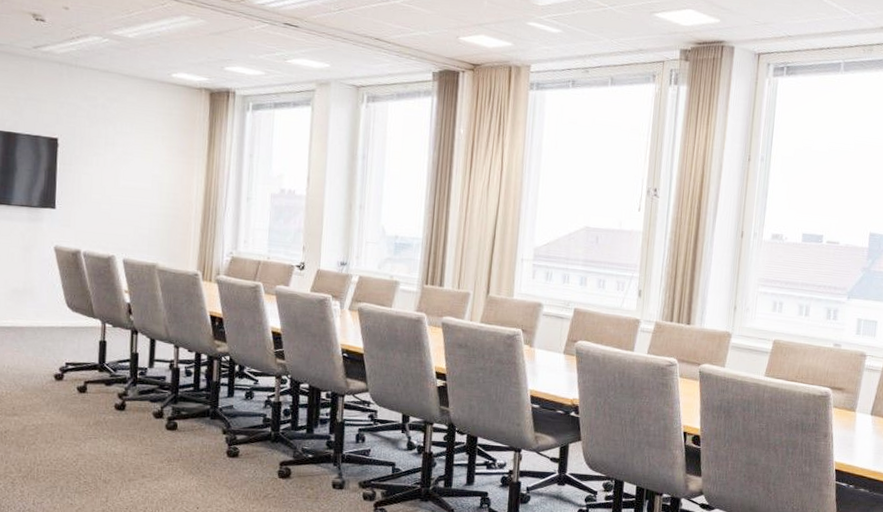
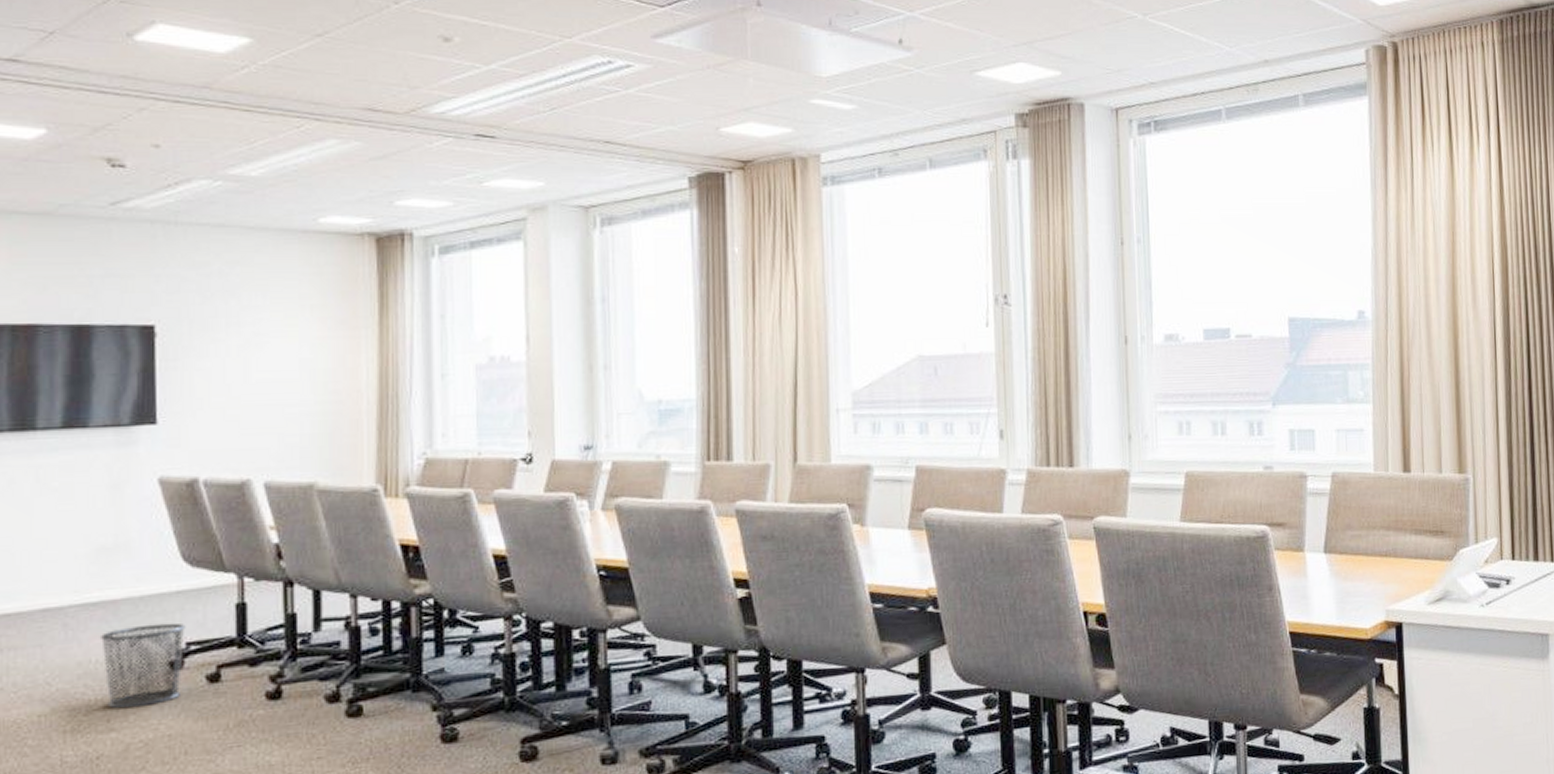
waste bin: none [11,347,66,402] -> present [99,623,185,709]

